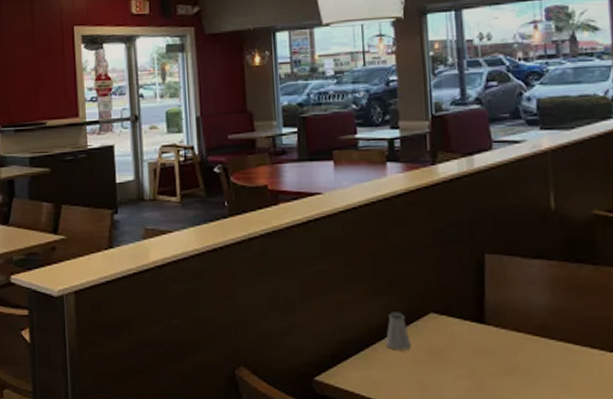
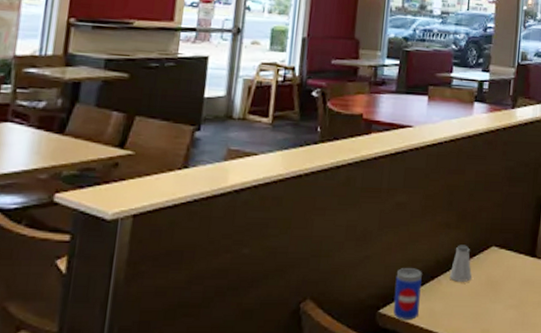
beer can: none [327,336,357,388] -> present [393,268,422,320]

